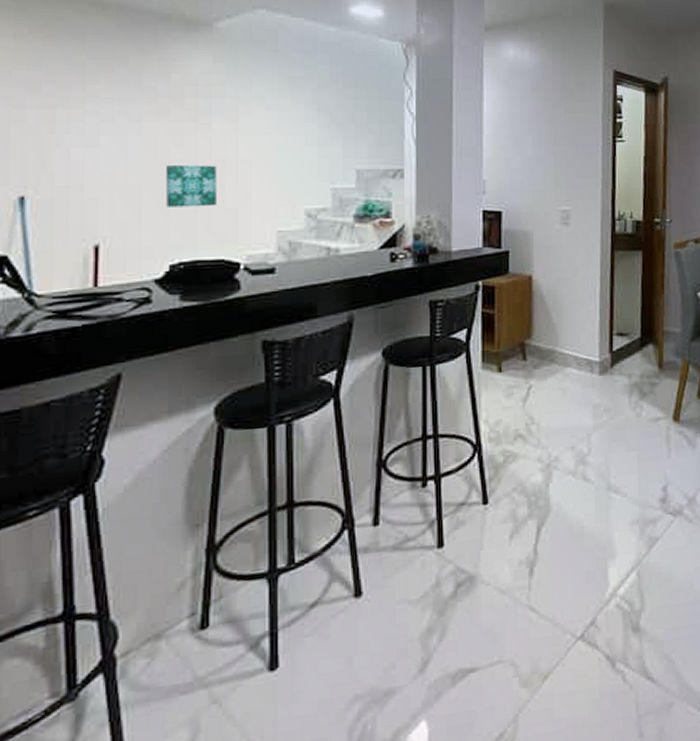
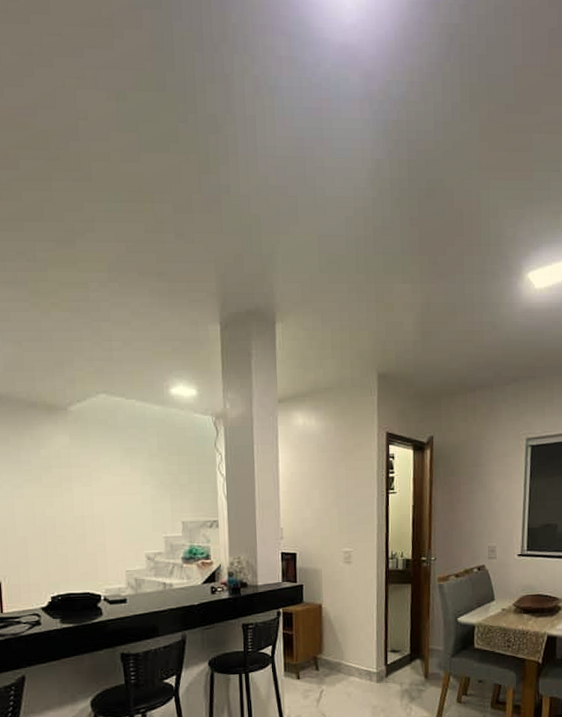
wall art: present [165,165,217,207] -> none [42,520,81,553]

